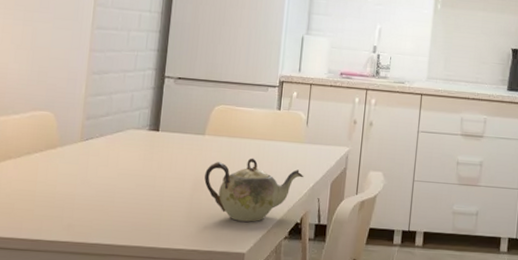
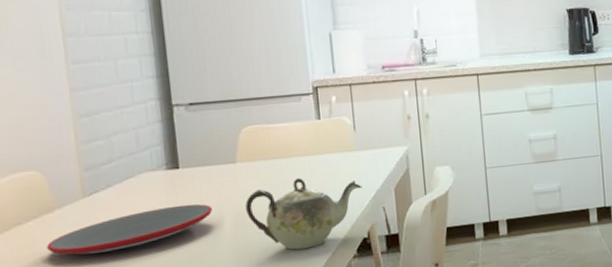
plate: none [45,162,179,191] -> present [47,204,213,255]

